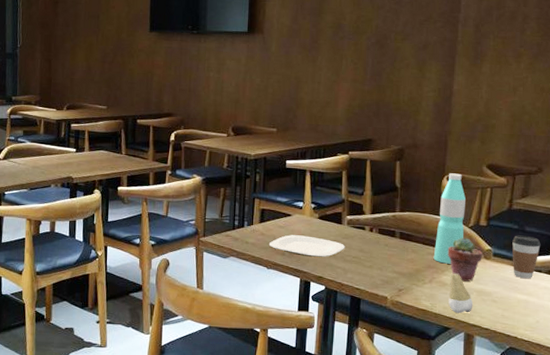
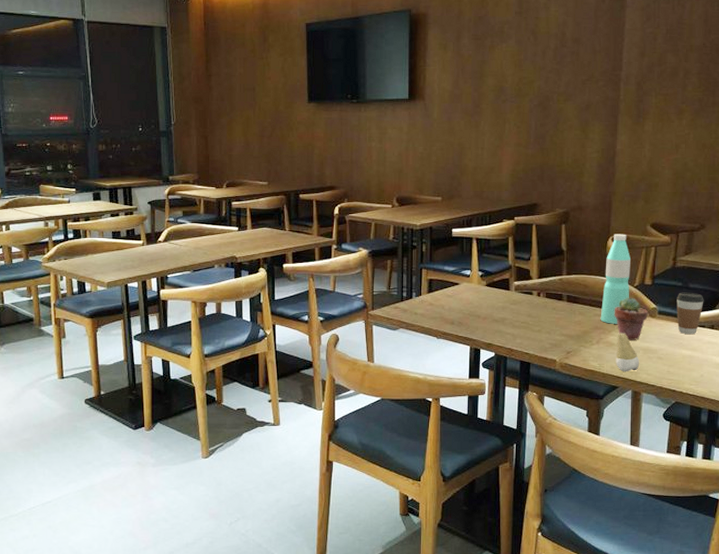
plate: present [269,235,345,258] -> none [438,303,514,325]

